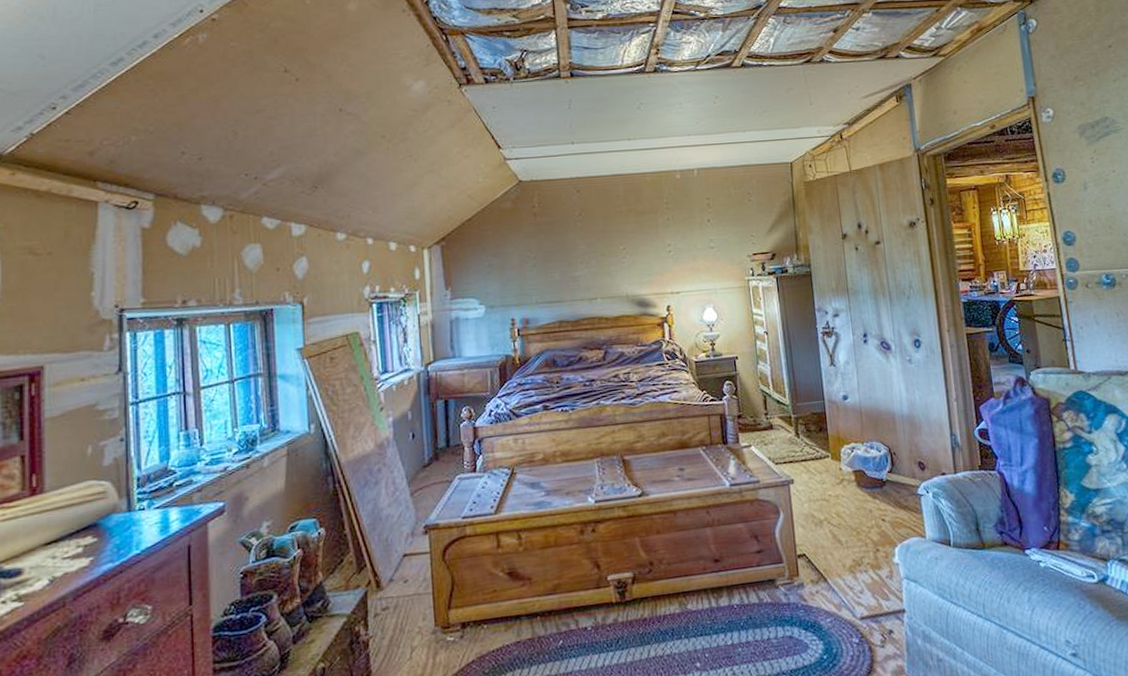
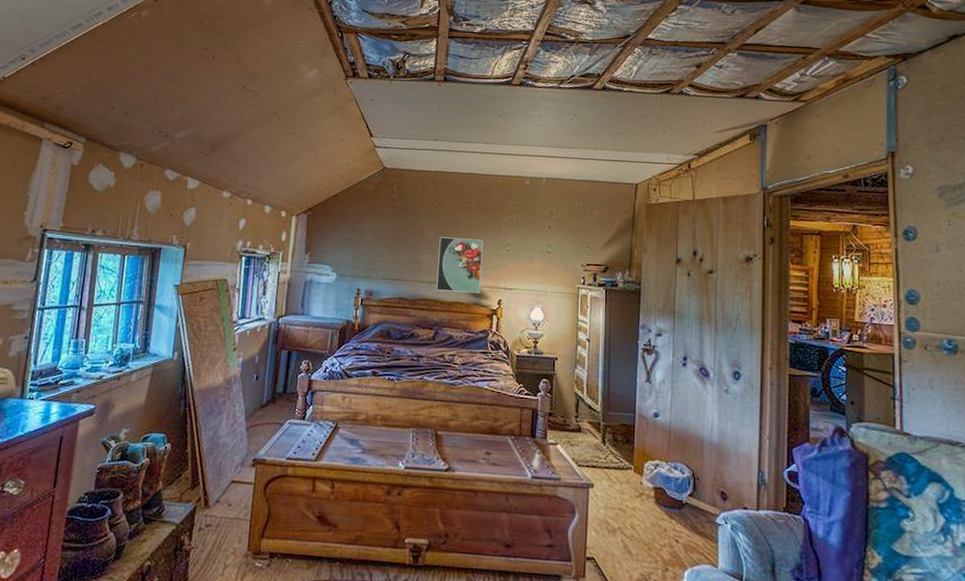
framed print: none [593,244,646,307] -> present [436,237,483,293]

